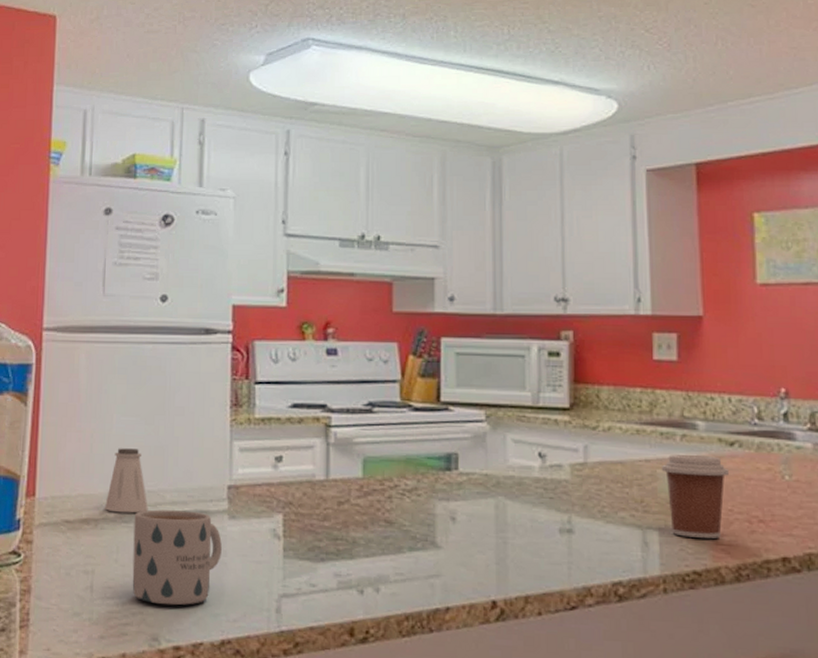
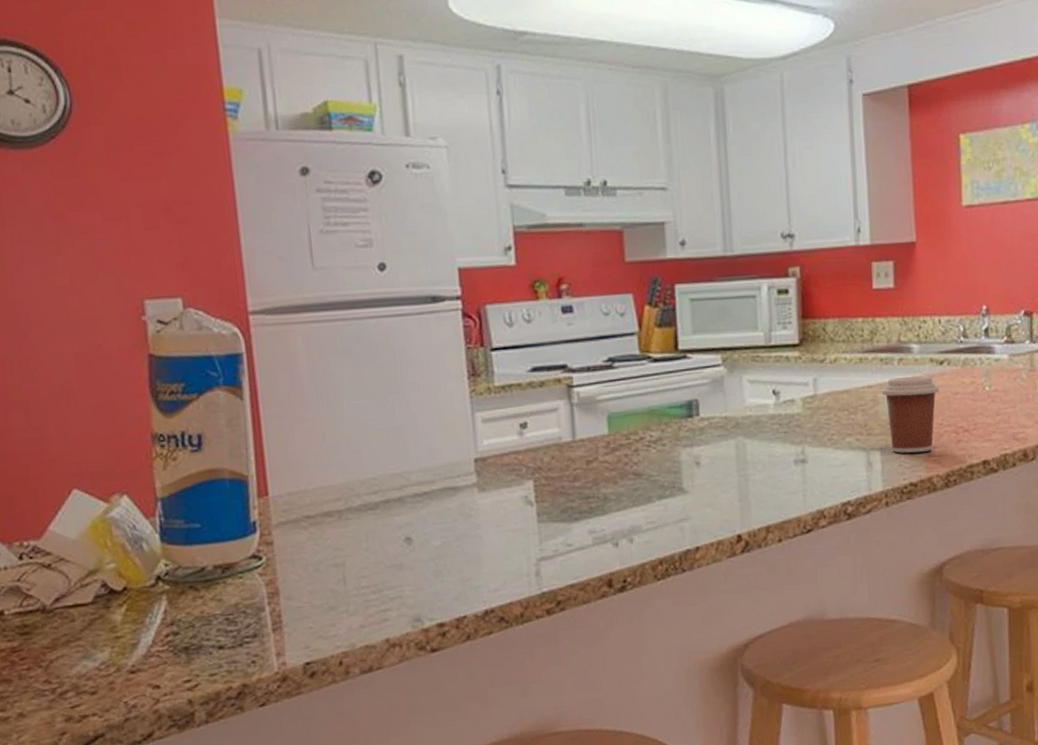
saltshaker: present [105,448,148,513] -> none [347,432,394,501]
mug: present [132,509,222,606] -> none [380,489,476,586]

